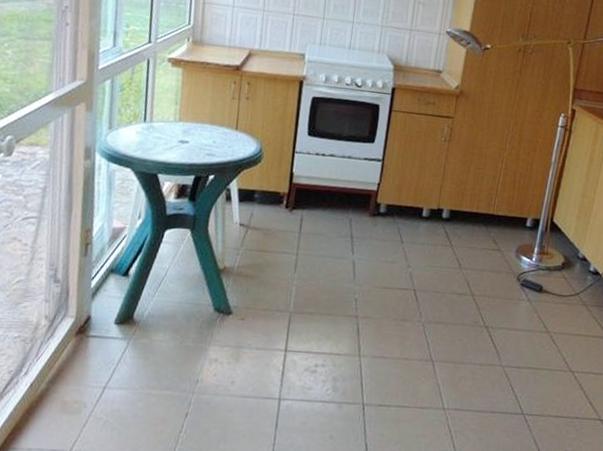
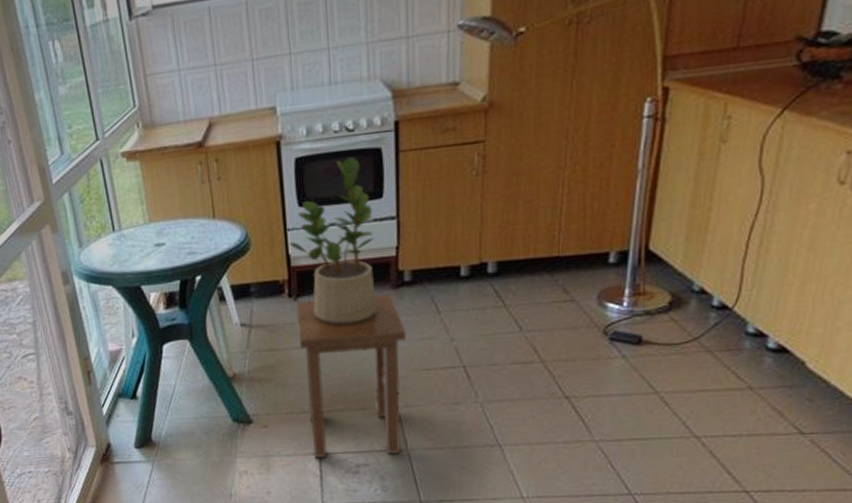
stool: none [280,213,376,359] -> present [296,293,407,459]
potted plant: none [294,106,365,239] -> present [289,157,377,324]

